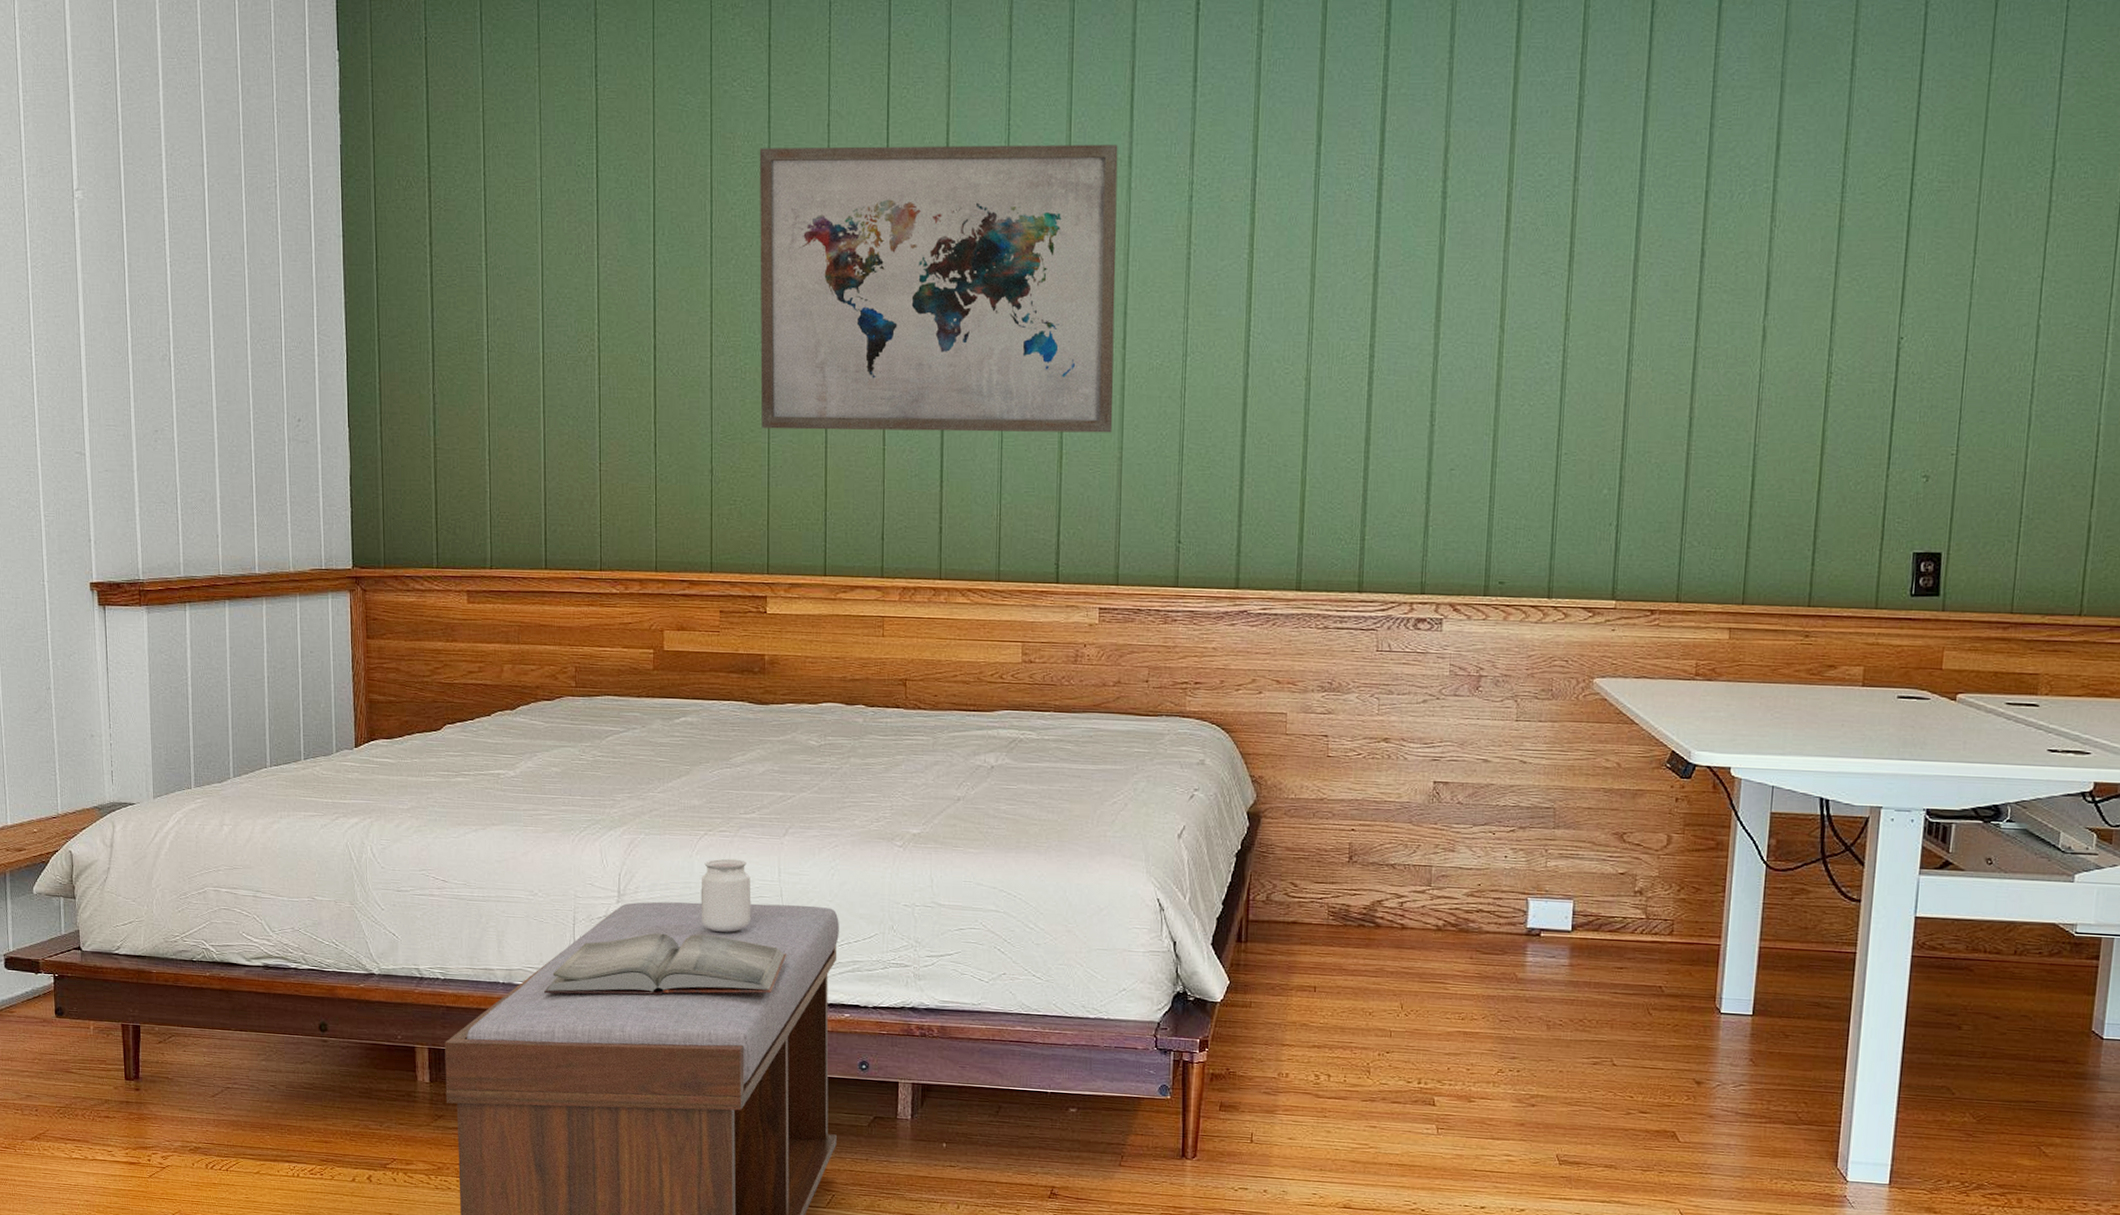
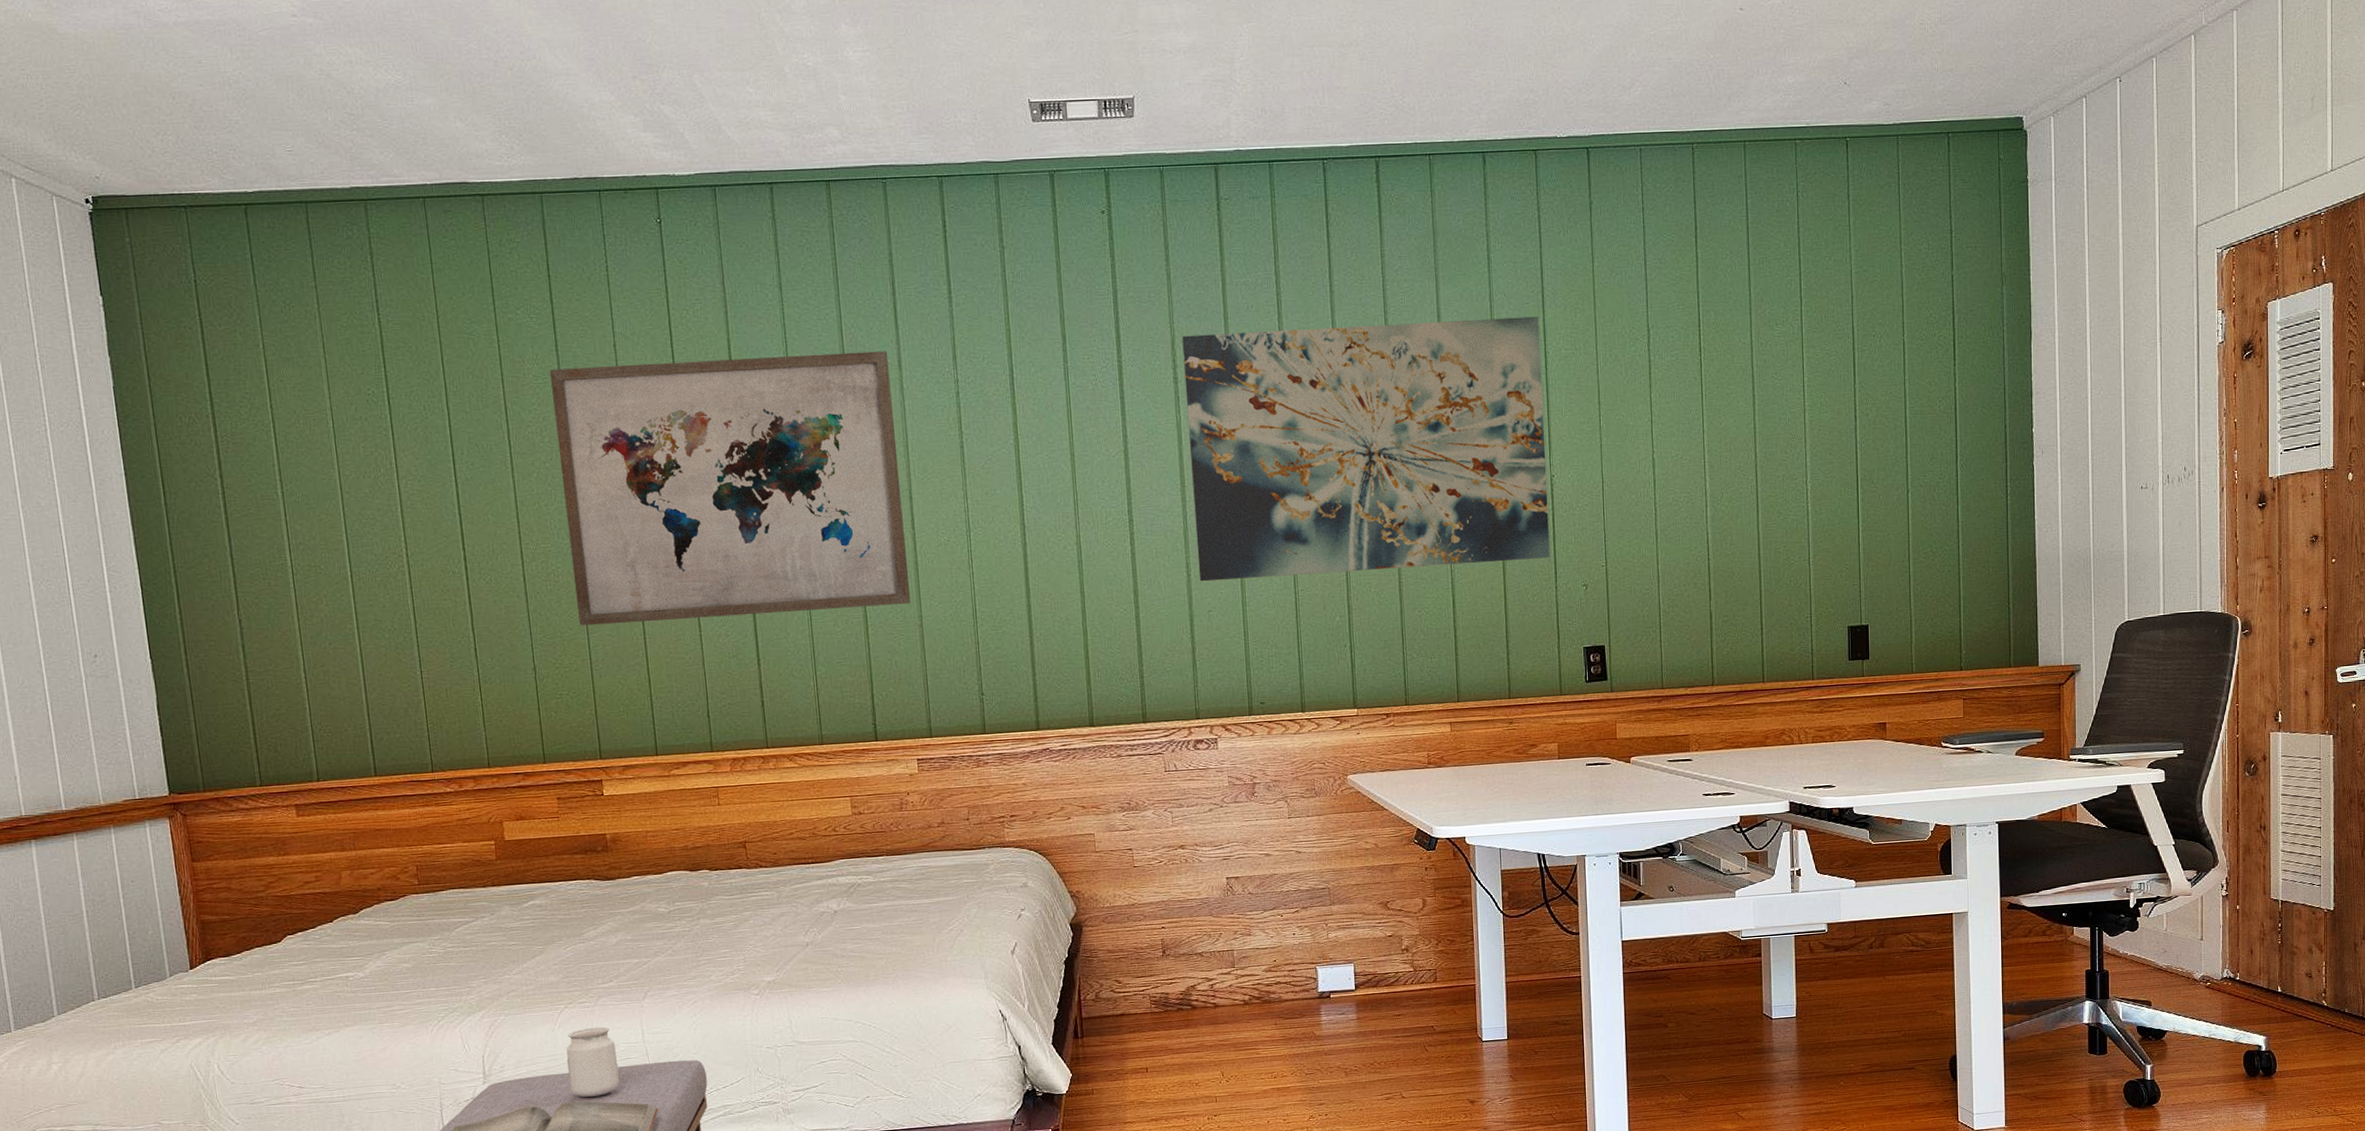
wall art: none [1444,138,1909,439] -> present [1182,316,1550,582]

